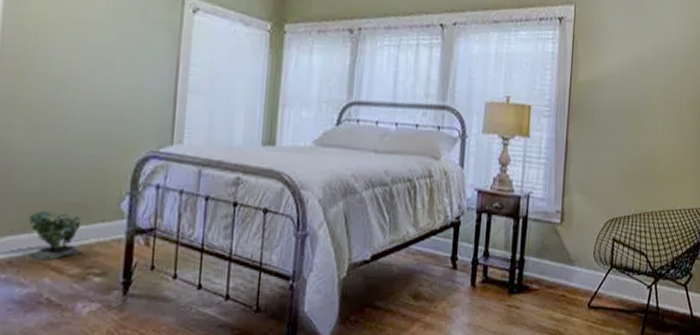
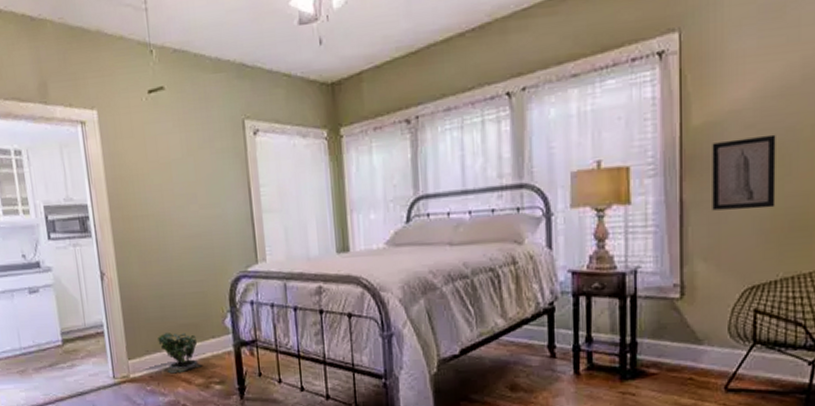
wall art: none [588,97,635,156] -> present [712,134,776,211]

